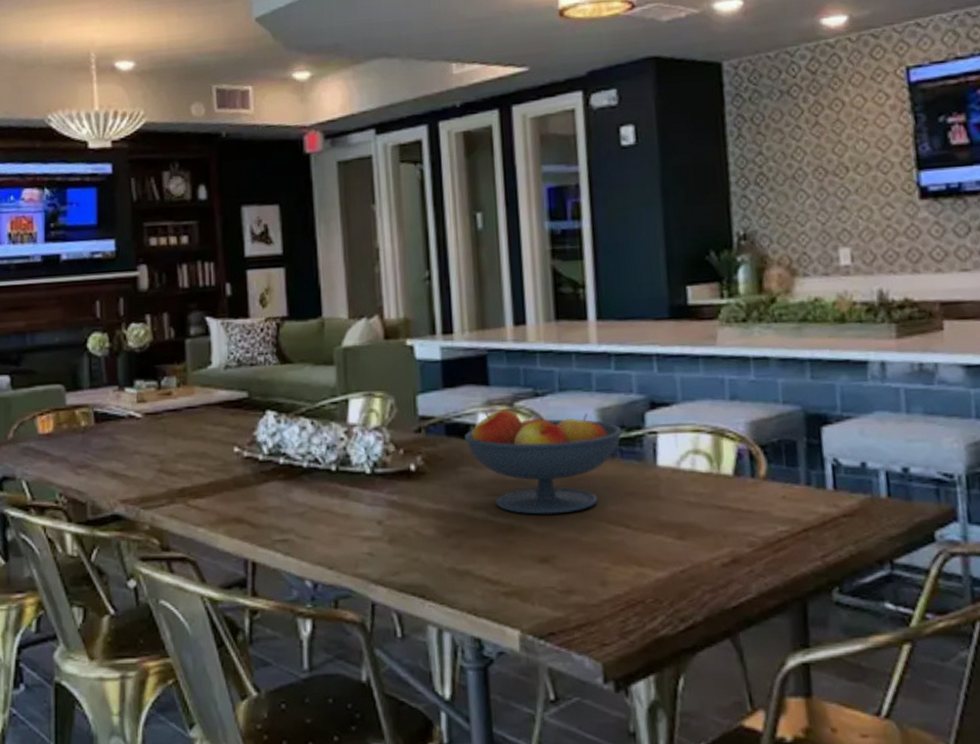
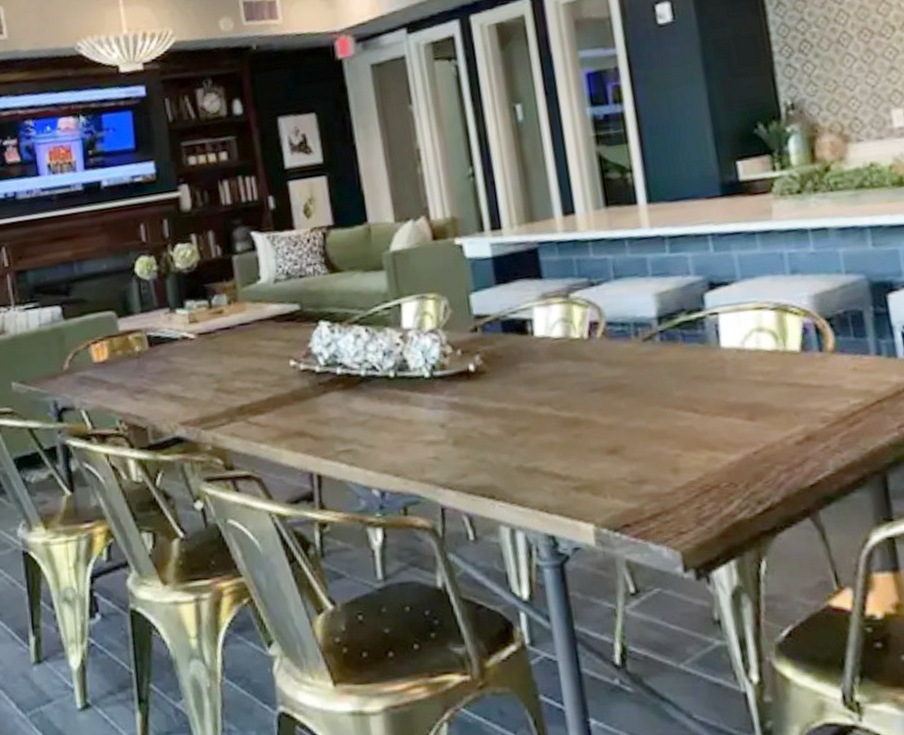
fruit bowl: present [465,409,623,515] -> none [522,298,683,406]

